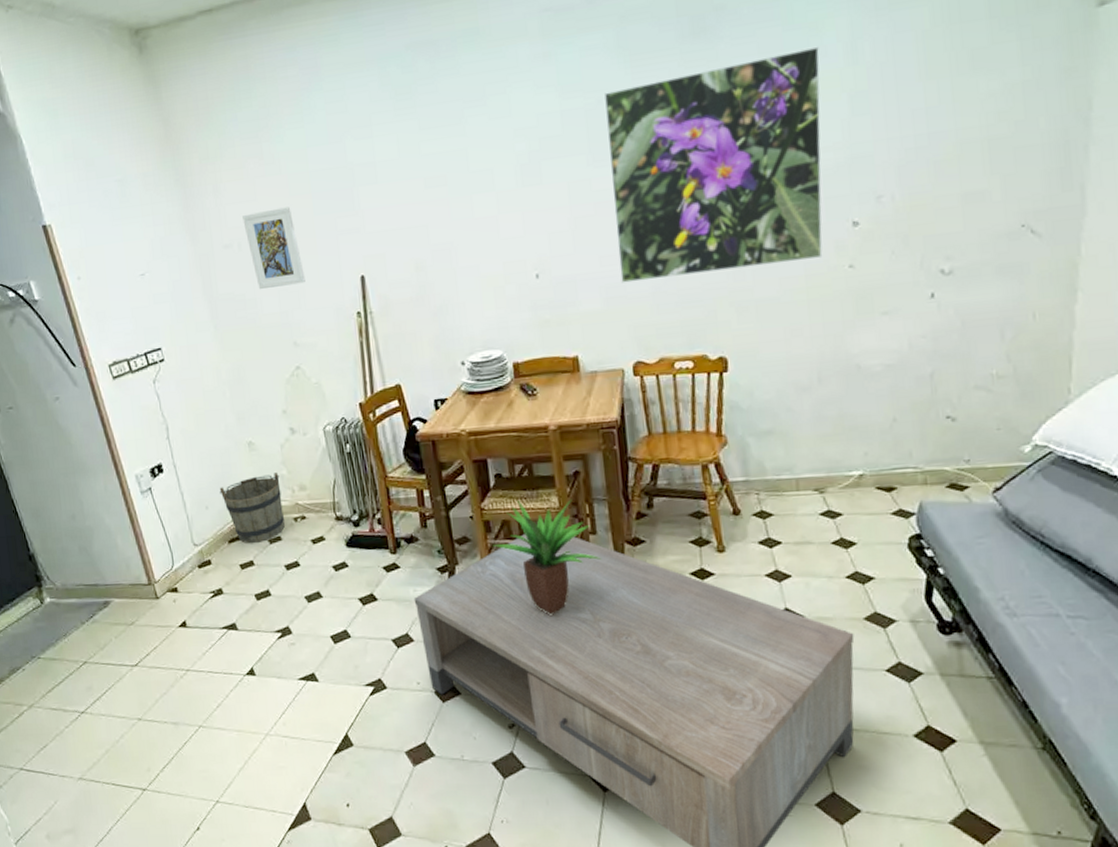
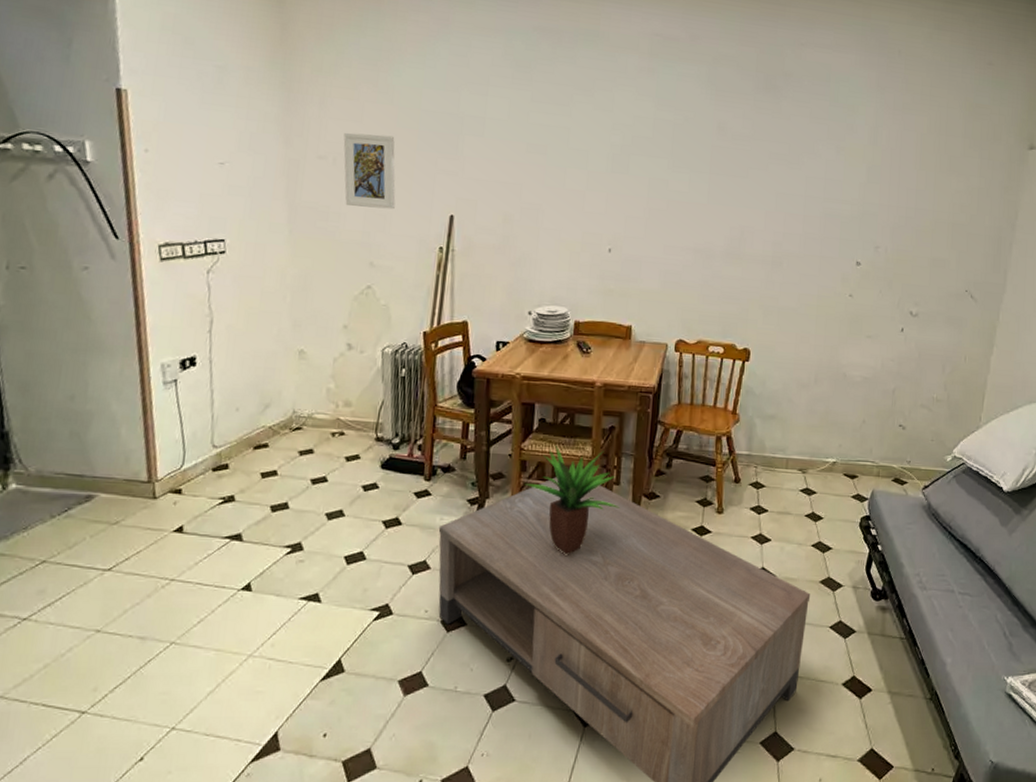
bucket: present [219,473,285,544] -> none [256,385,326,453]
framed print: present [605,46,823,283] -> none [678,114,852,285]

